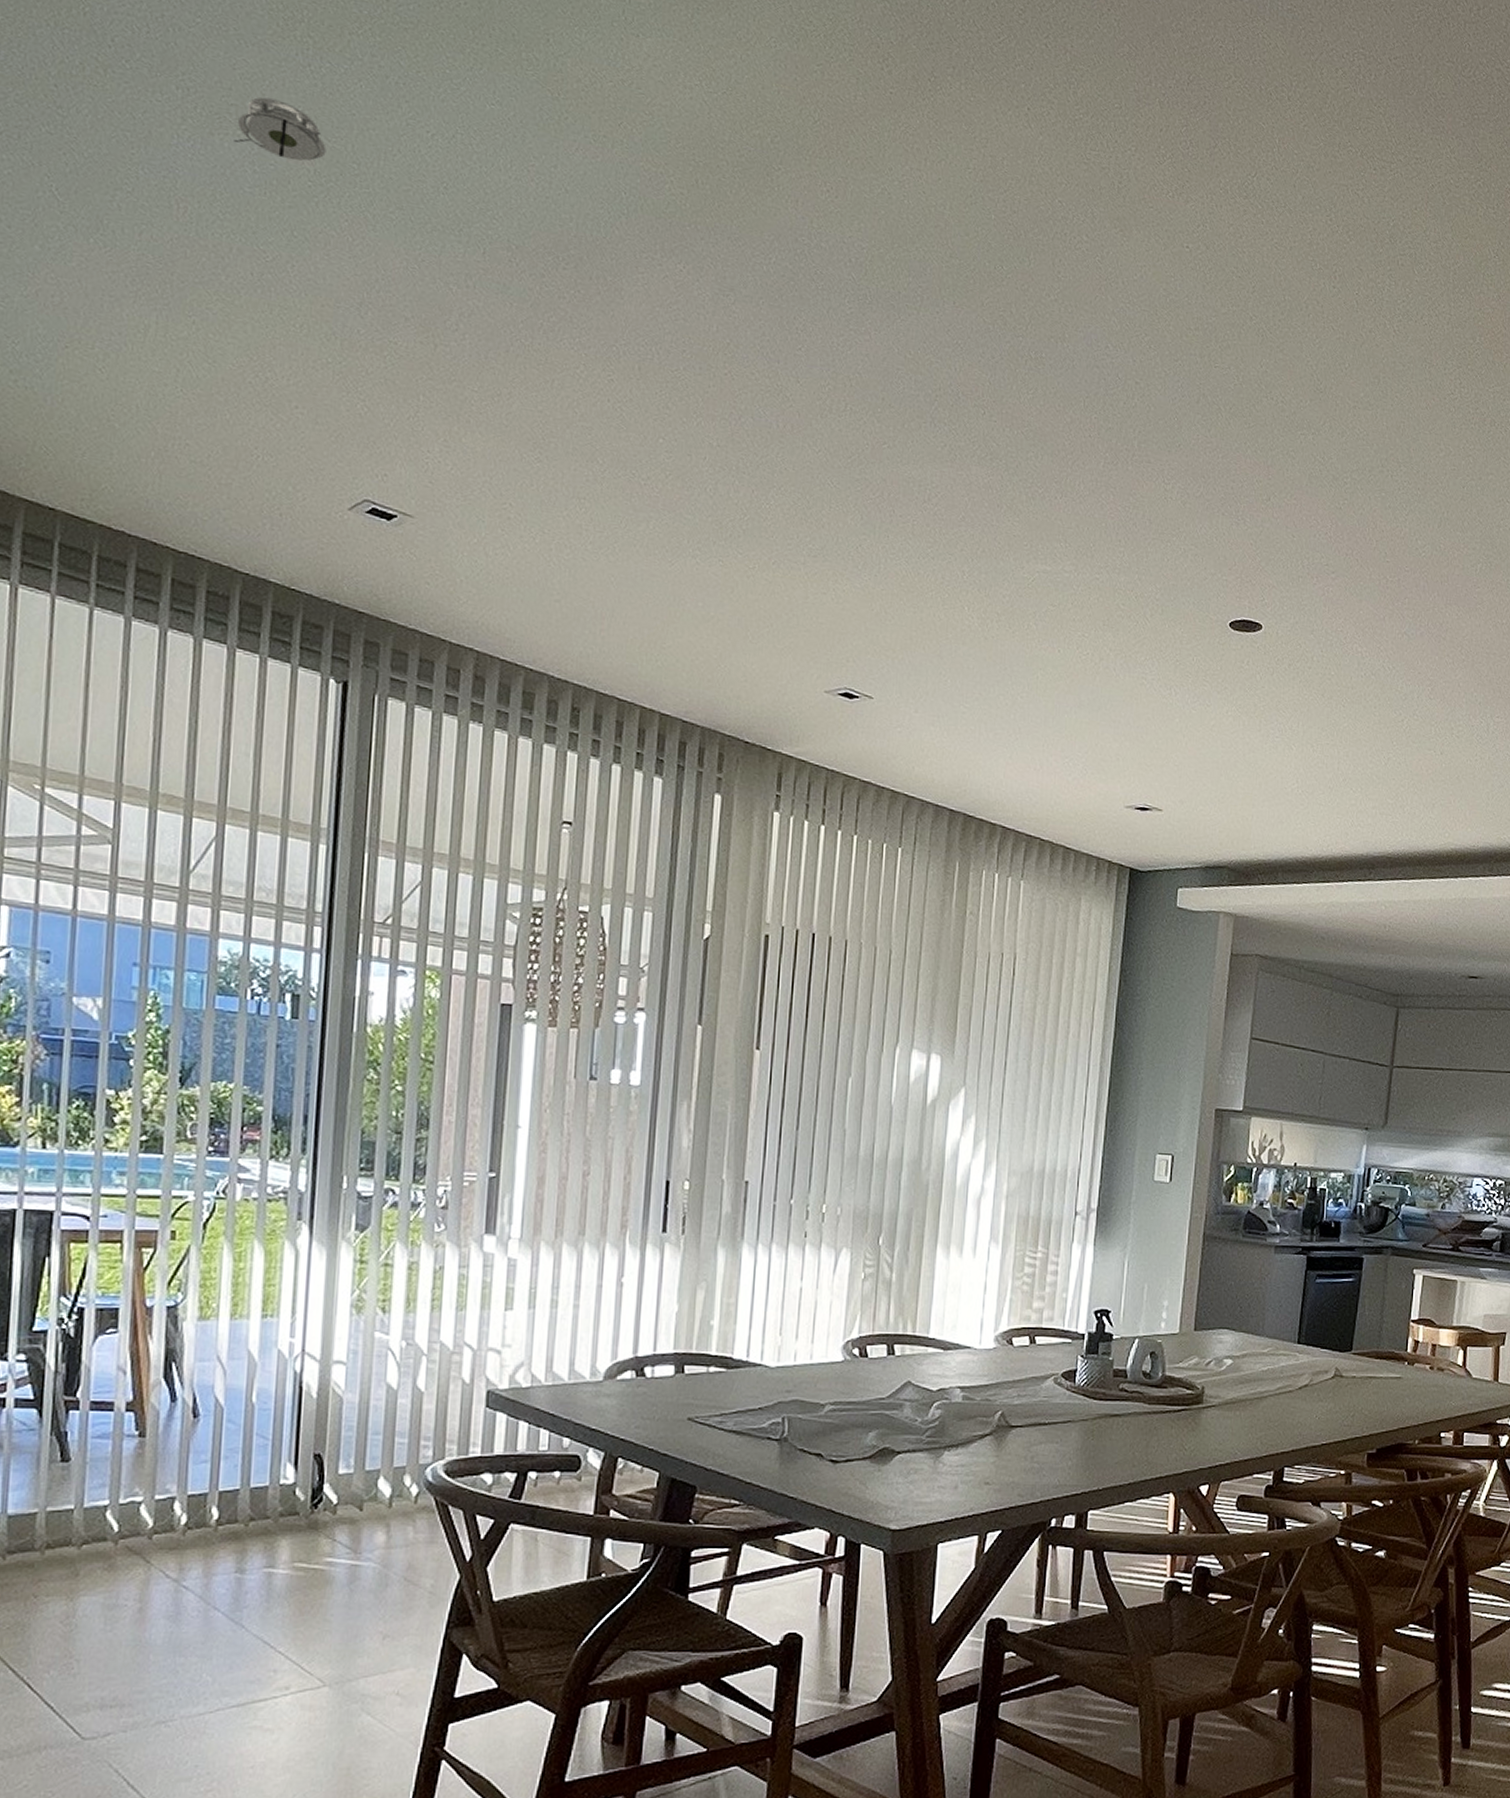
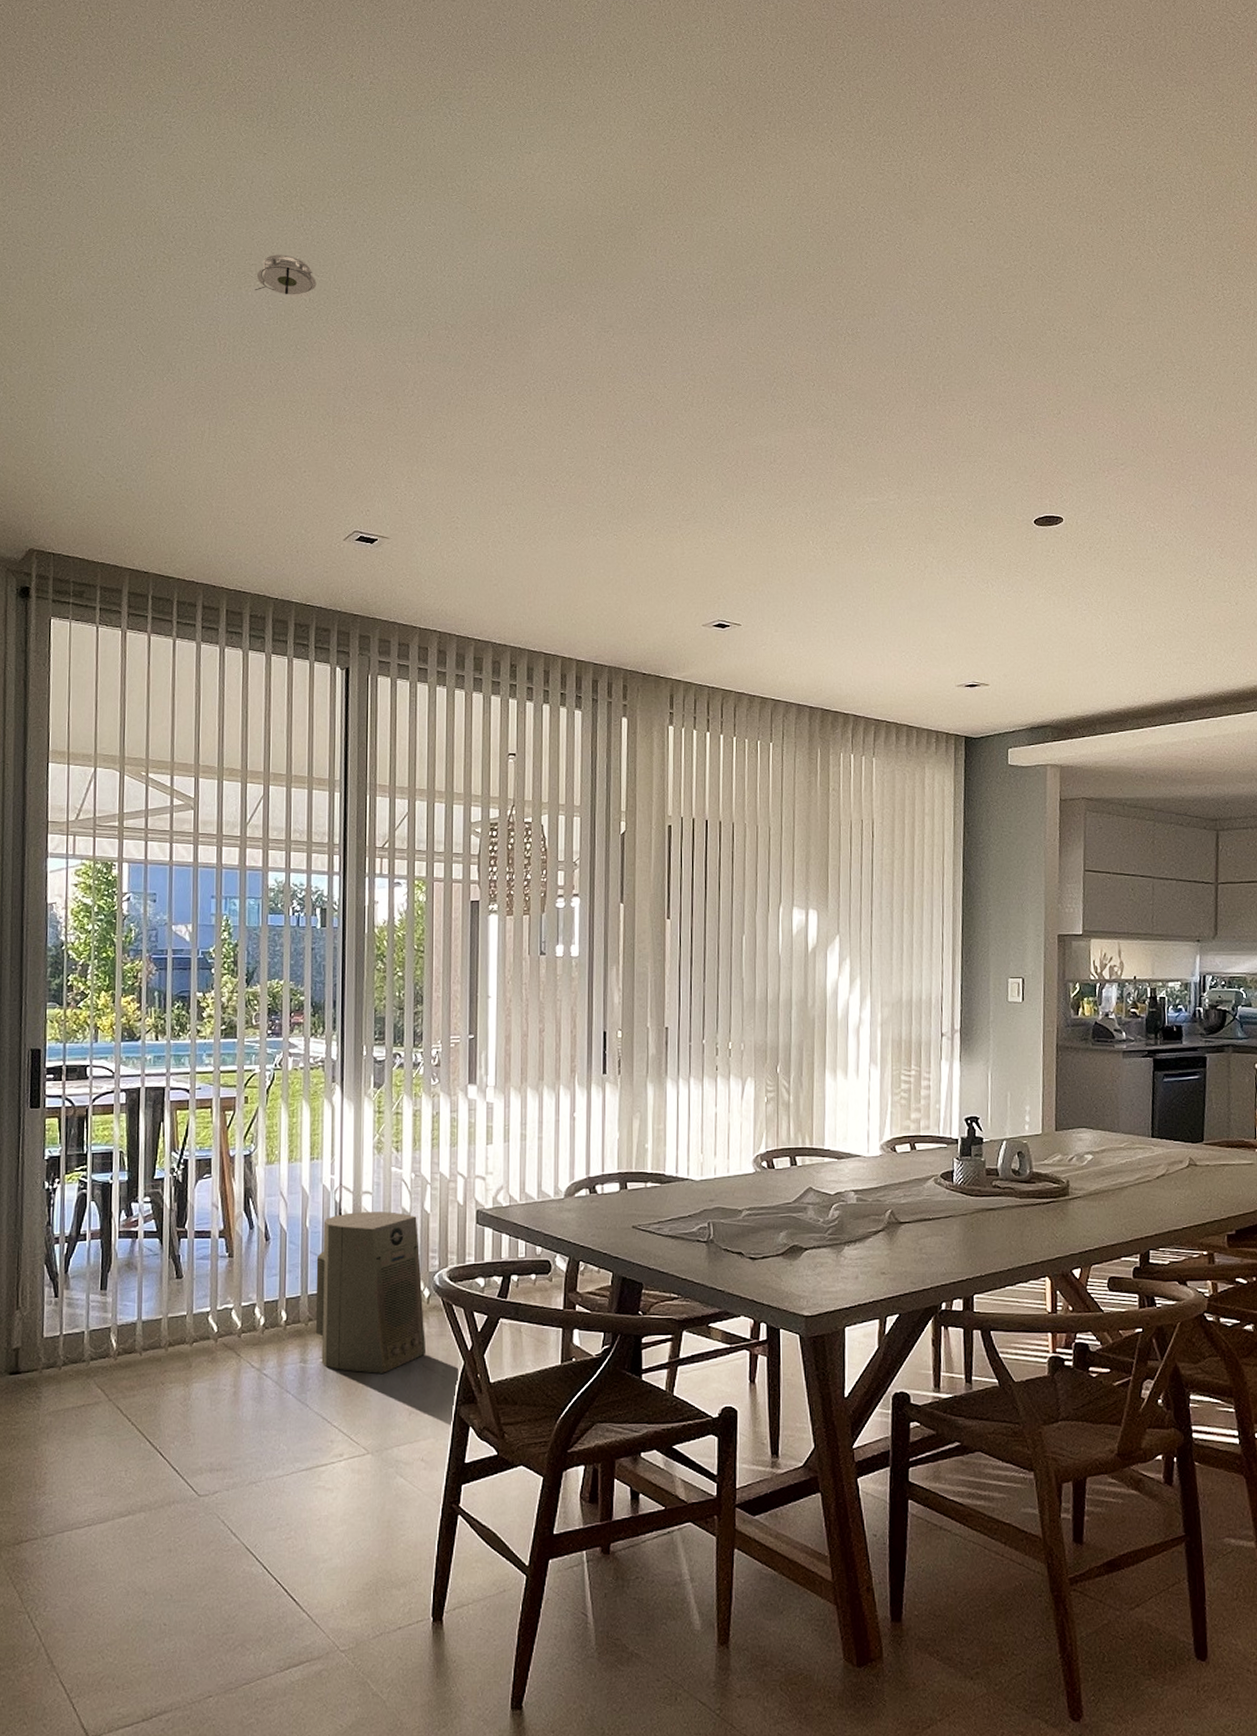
air purifier: none [258,1386,410,1588] -> present [315,1211,425,1373]

